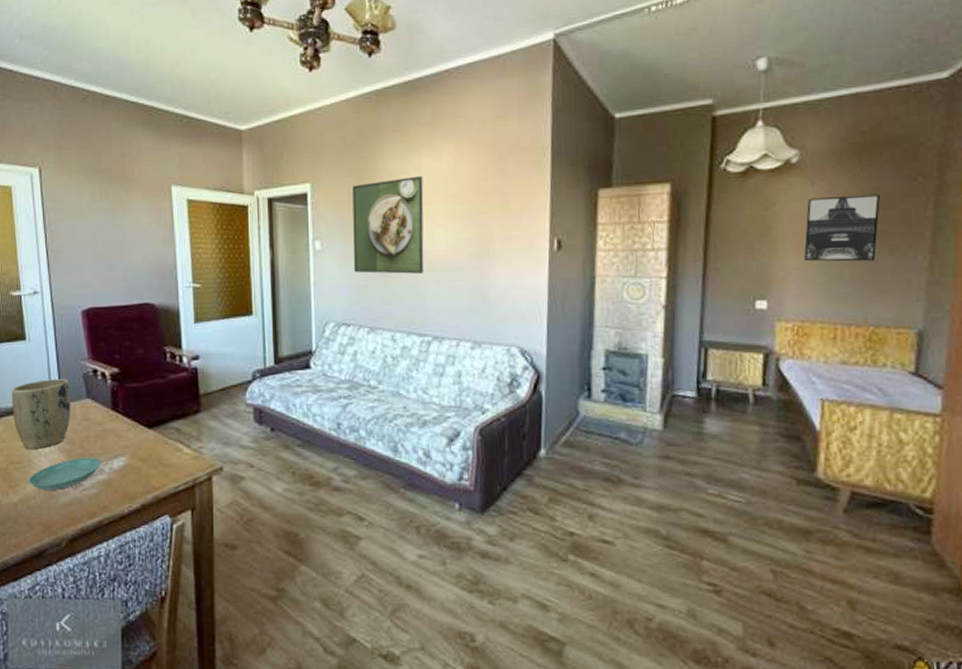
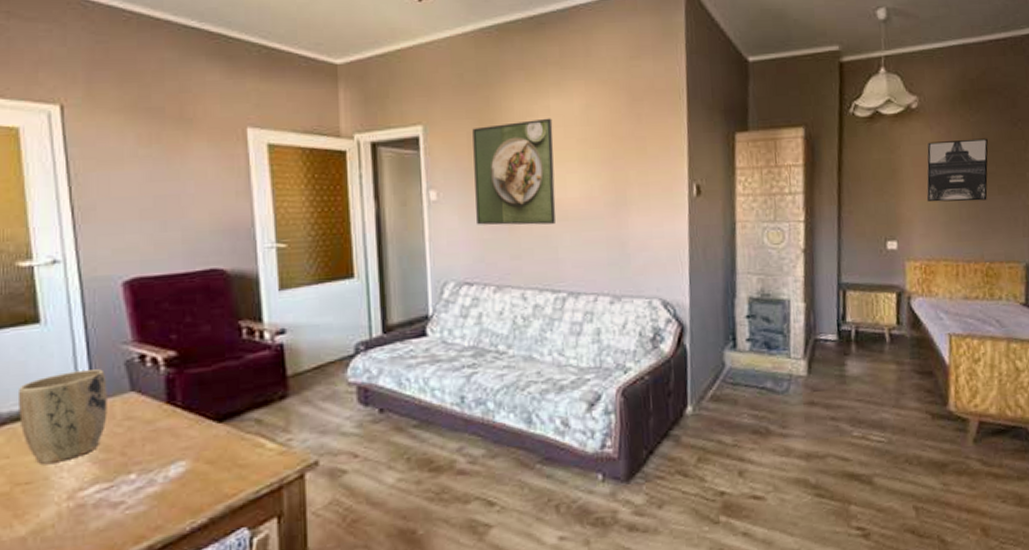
saucer: present [28,458,101,491] -> none [44,466,152,516]

